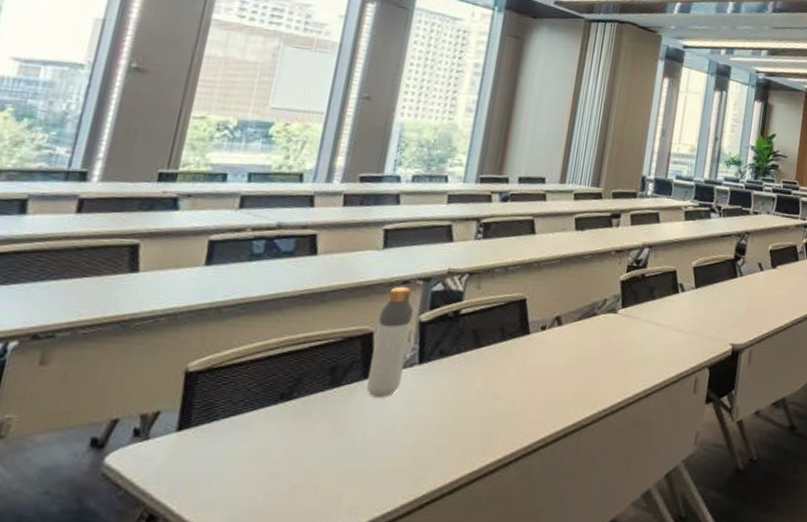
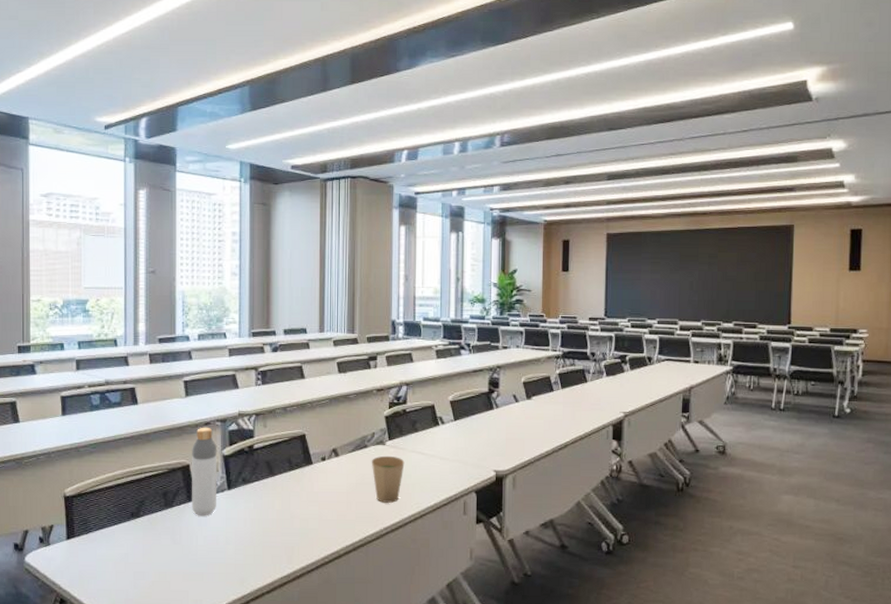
paper cup: none [598,325,637,380] -> present [371,455,405,503]

